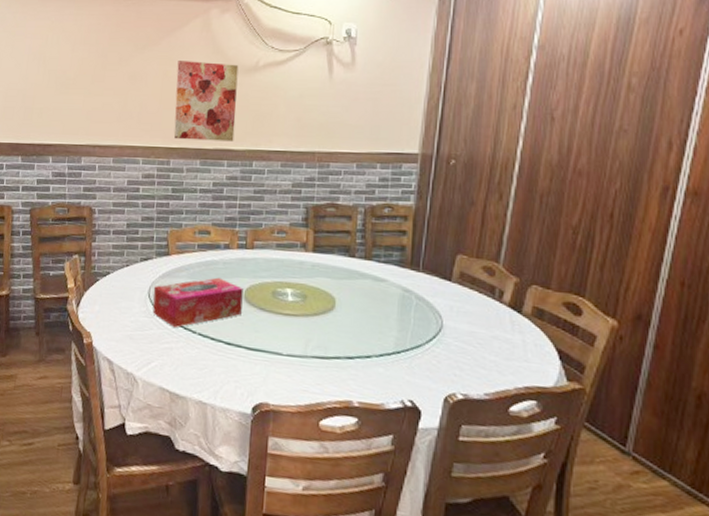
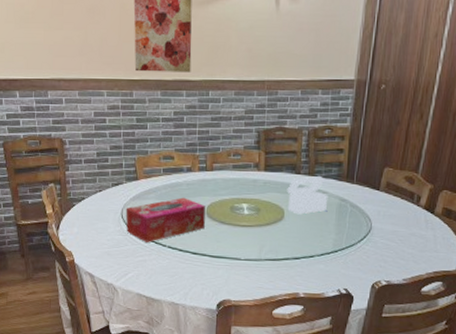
box: none [339,260,389,305] -> present [287,175,328,215]

